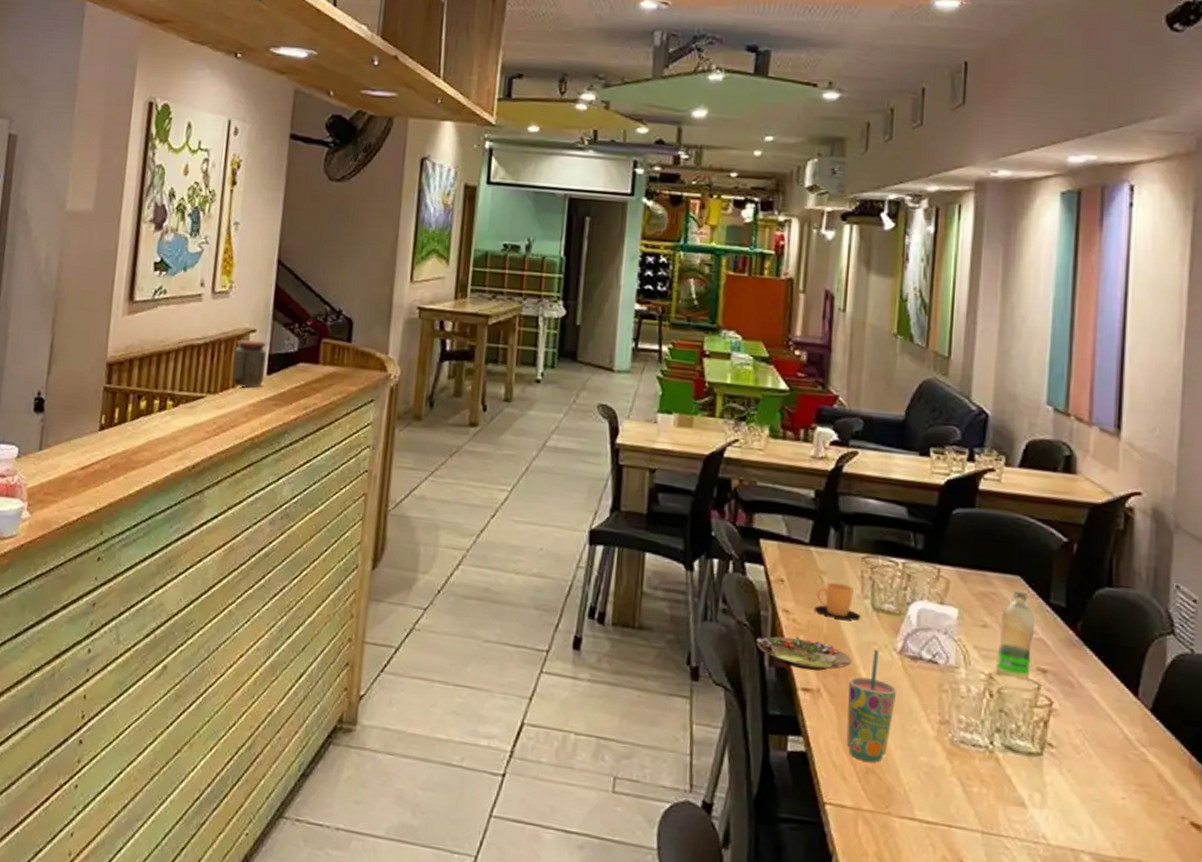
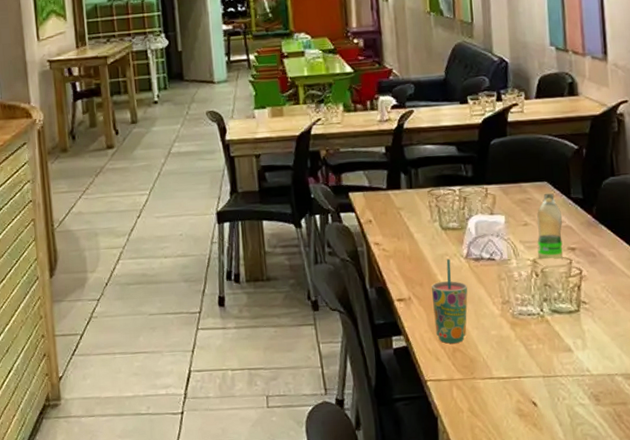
salad plate: present [756,636,852,671] -> none [358,261,432,286]
cup: present [815,582,861,620] -> none [397,214,433,242]

